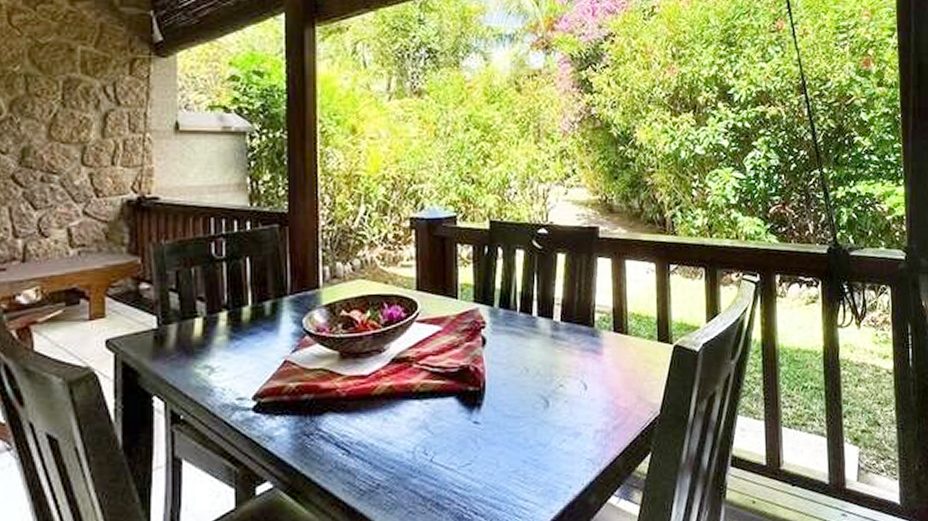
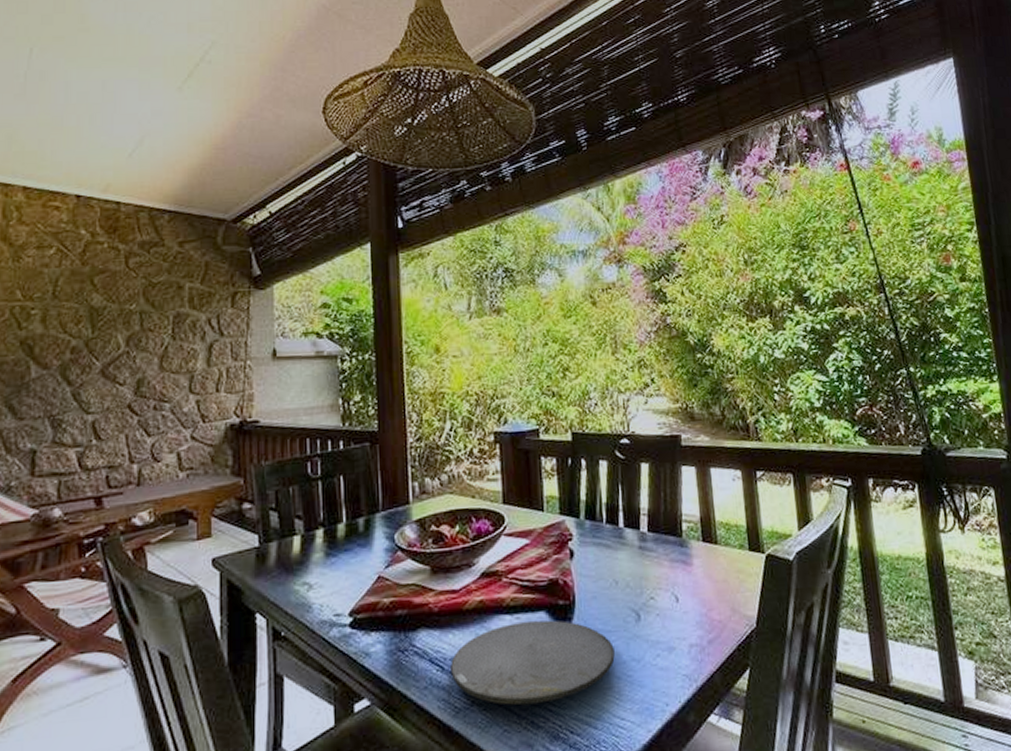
plate: none [357,406,522,488] -> present [451,620,615,705]

